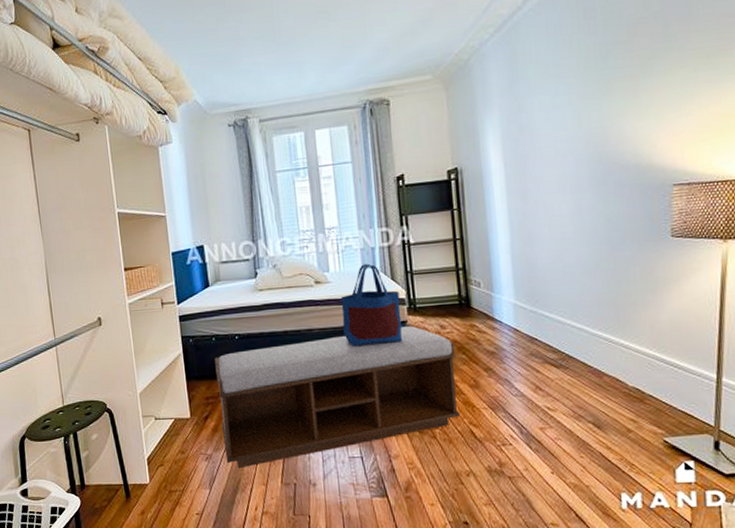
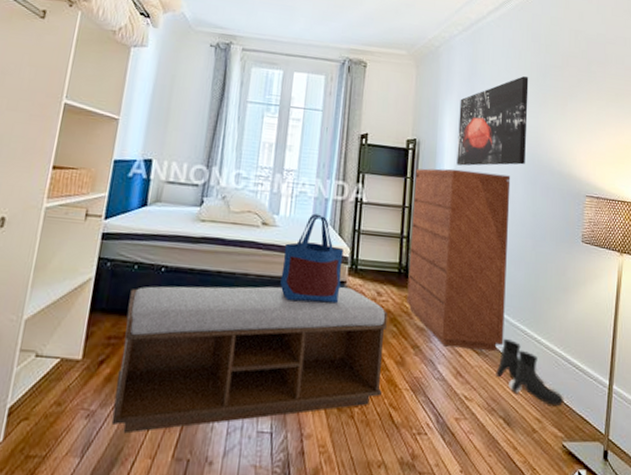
dresser: none [462,182,585,365] -> present [406,168,511,351]
wall art: none [502,65,591,185] -> present [456,76,529,166]
boots: none [579,348,663,405] -> present [496,338,564,406]

